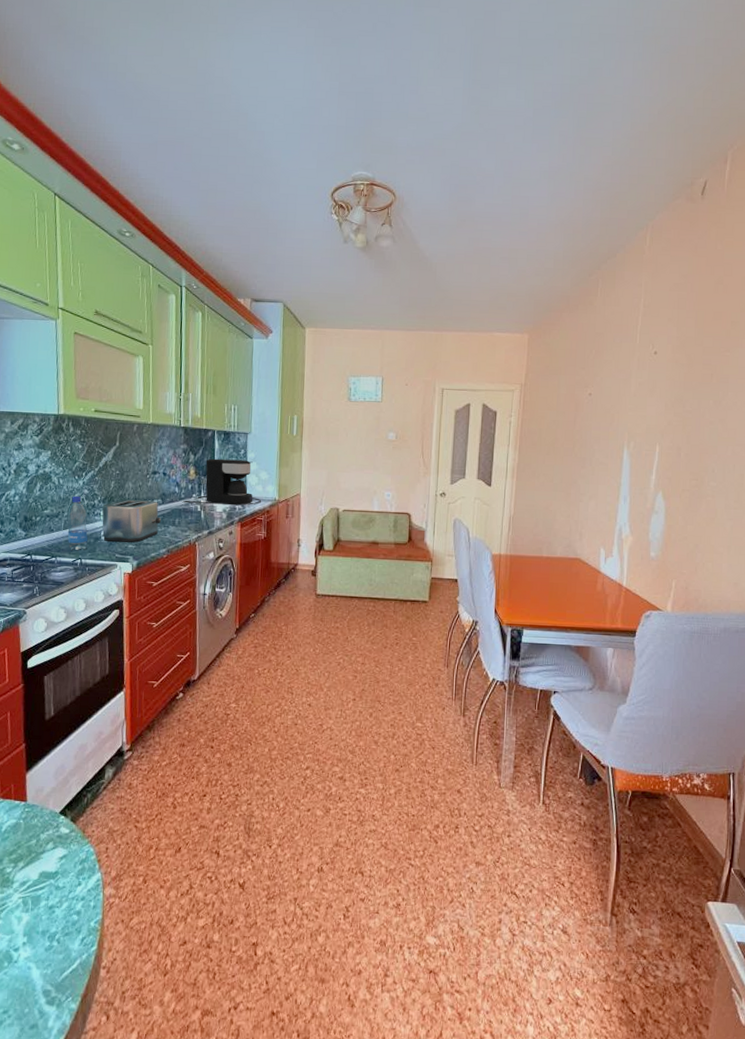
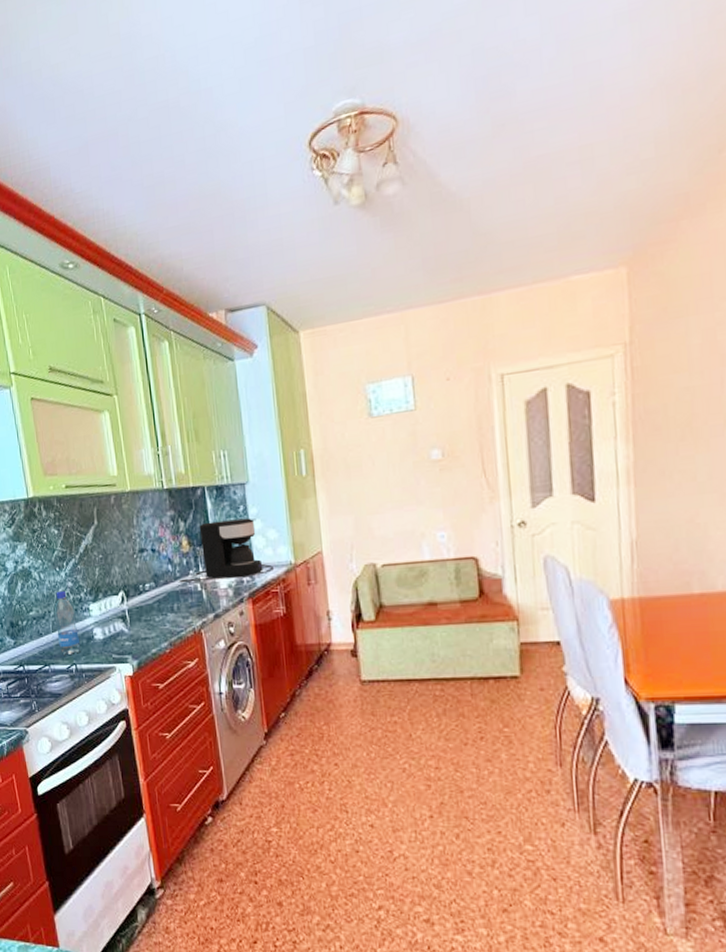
toaster: present [101,499,161,543] -> none [89,584,157,641]

